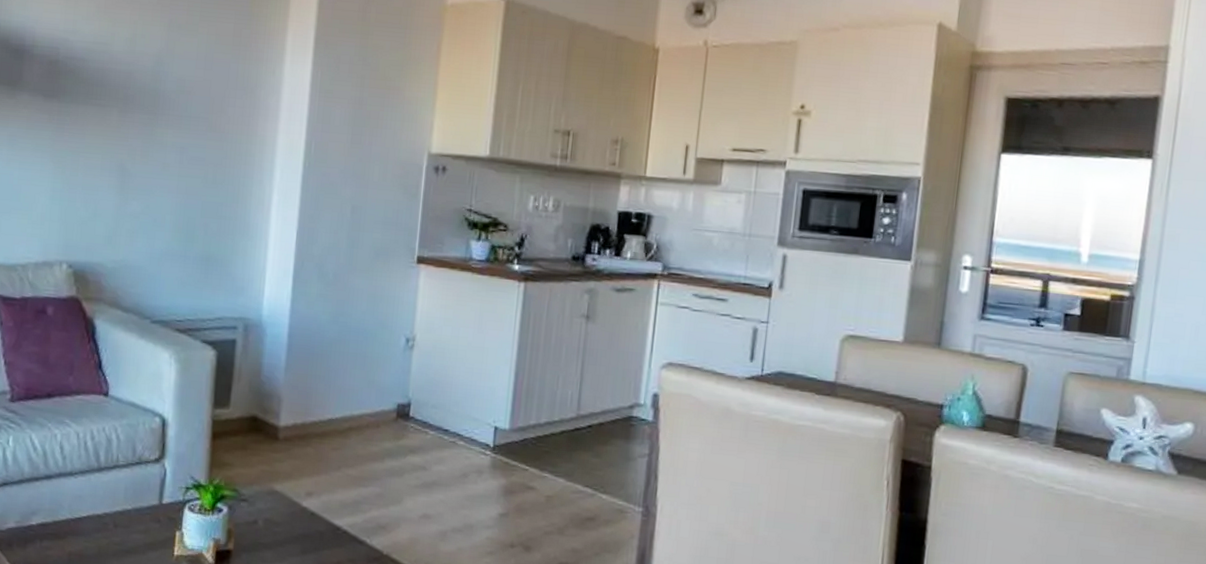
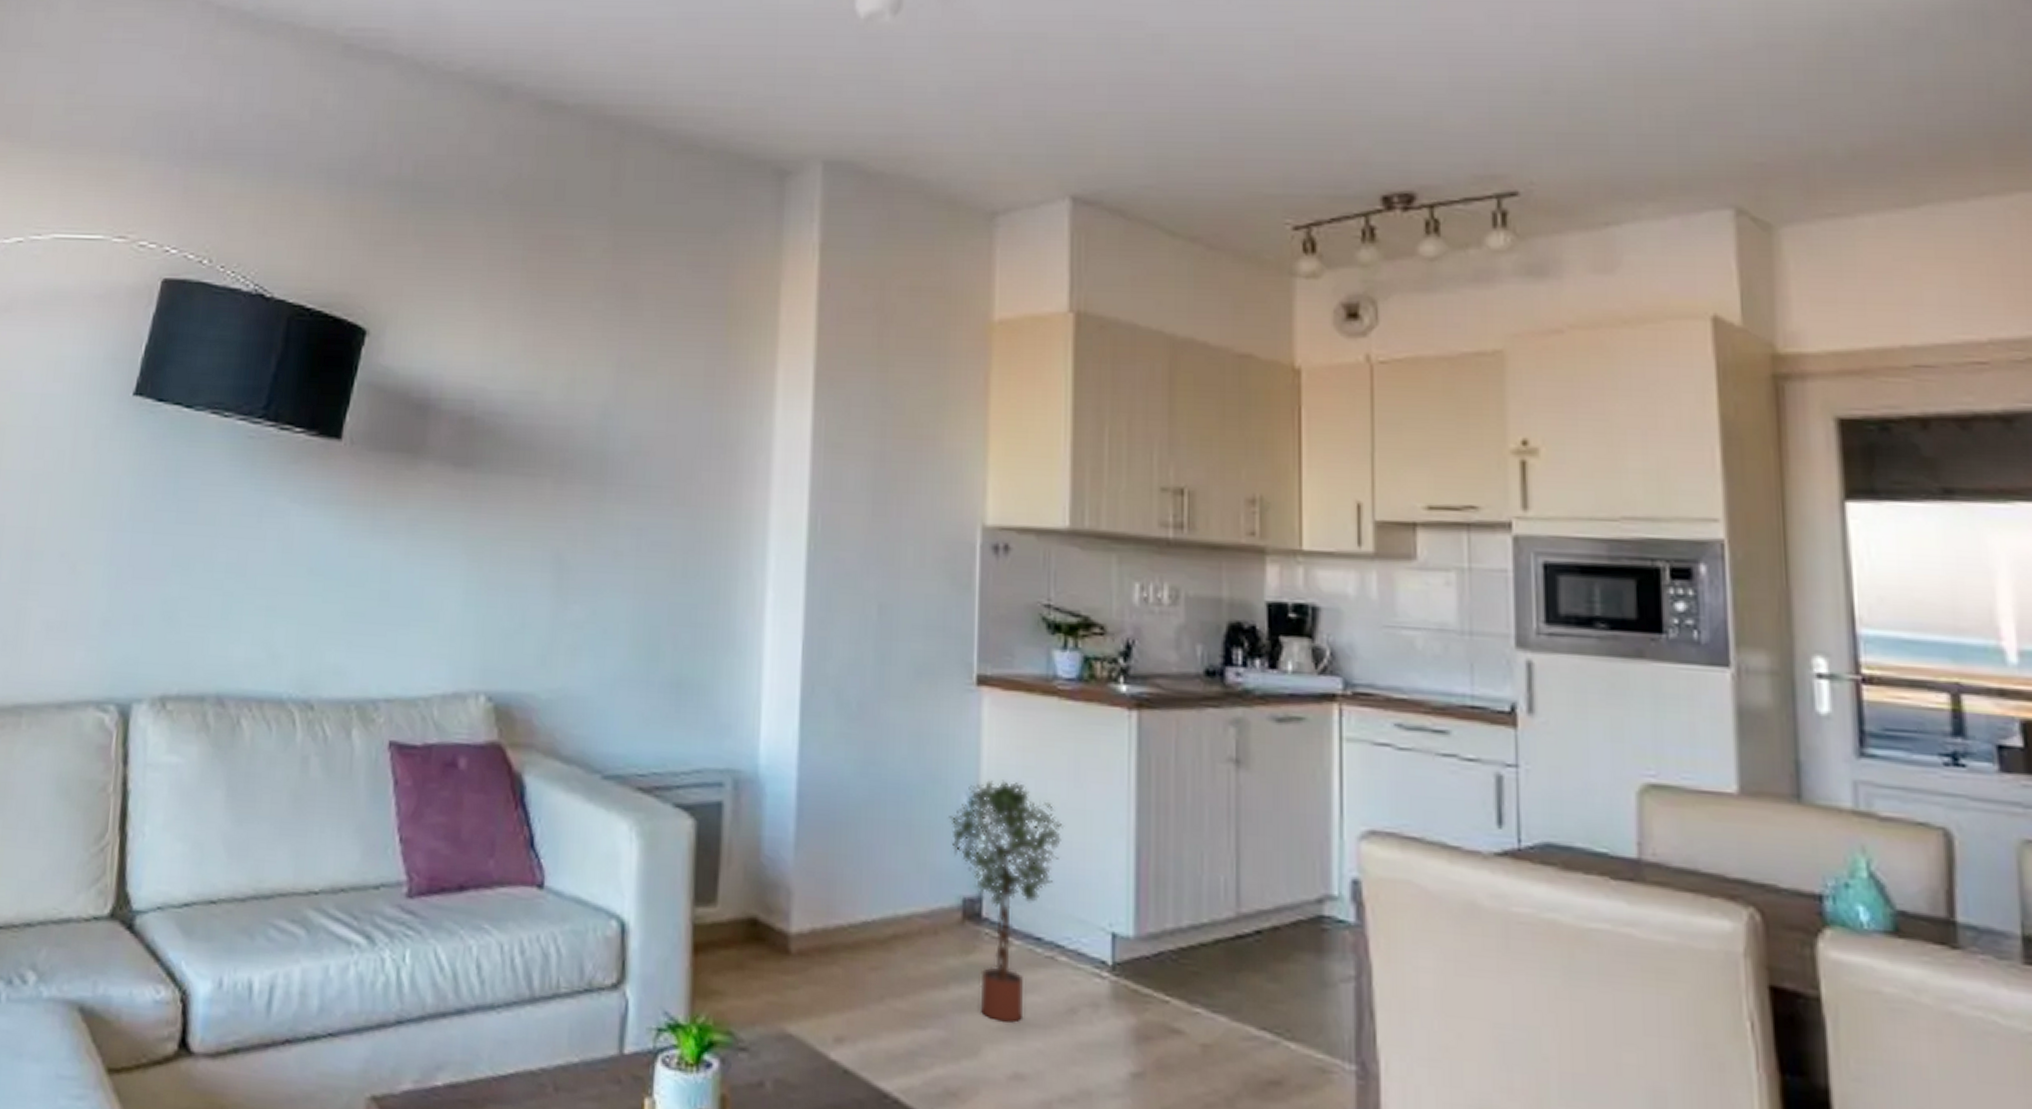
potted tree: none [391,327,469,483] -> present [949,780,1065,1023]

